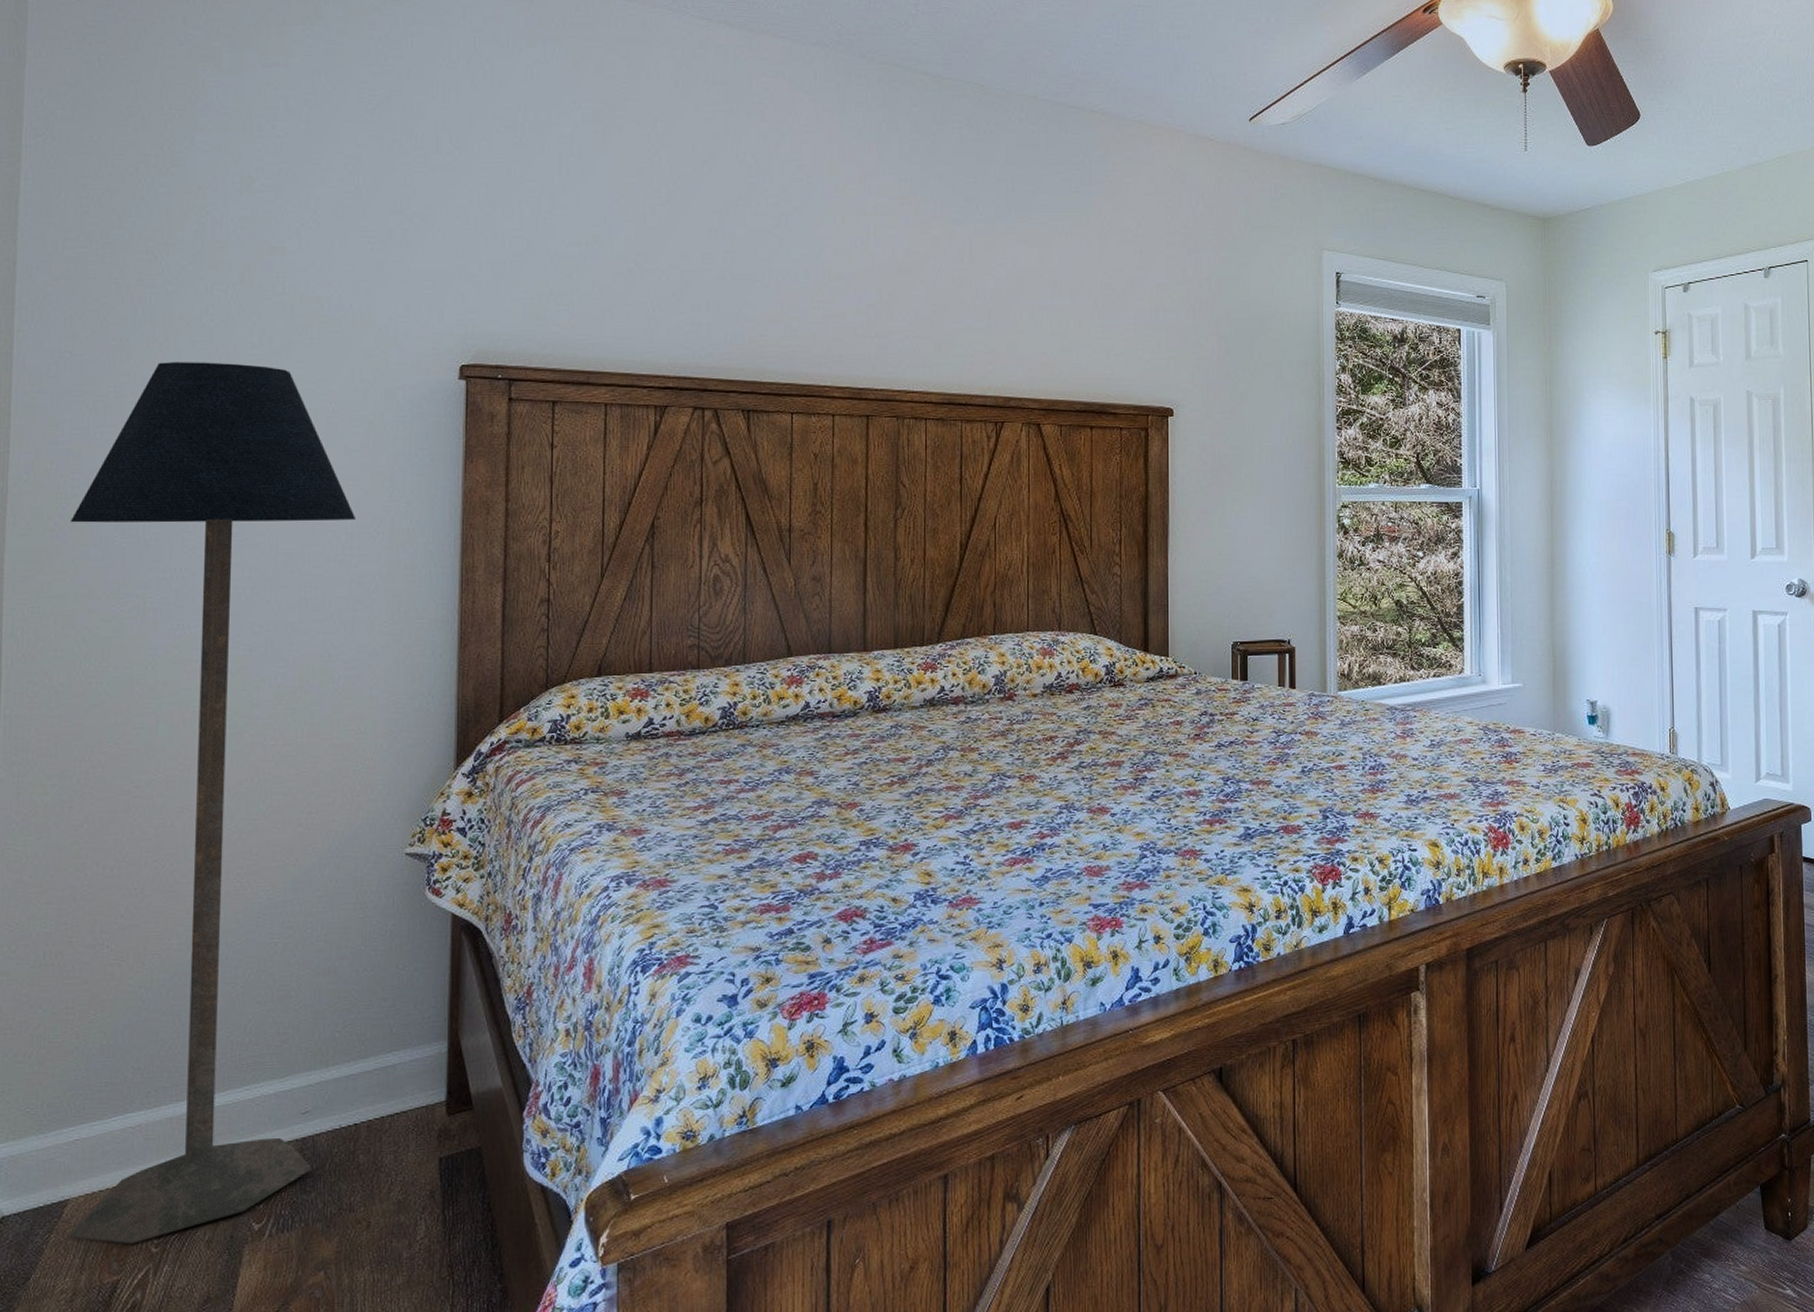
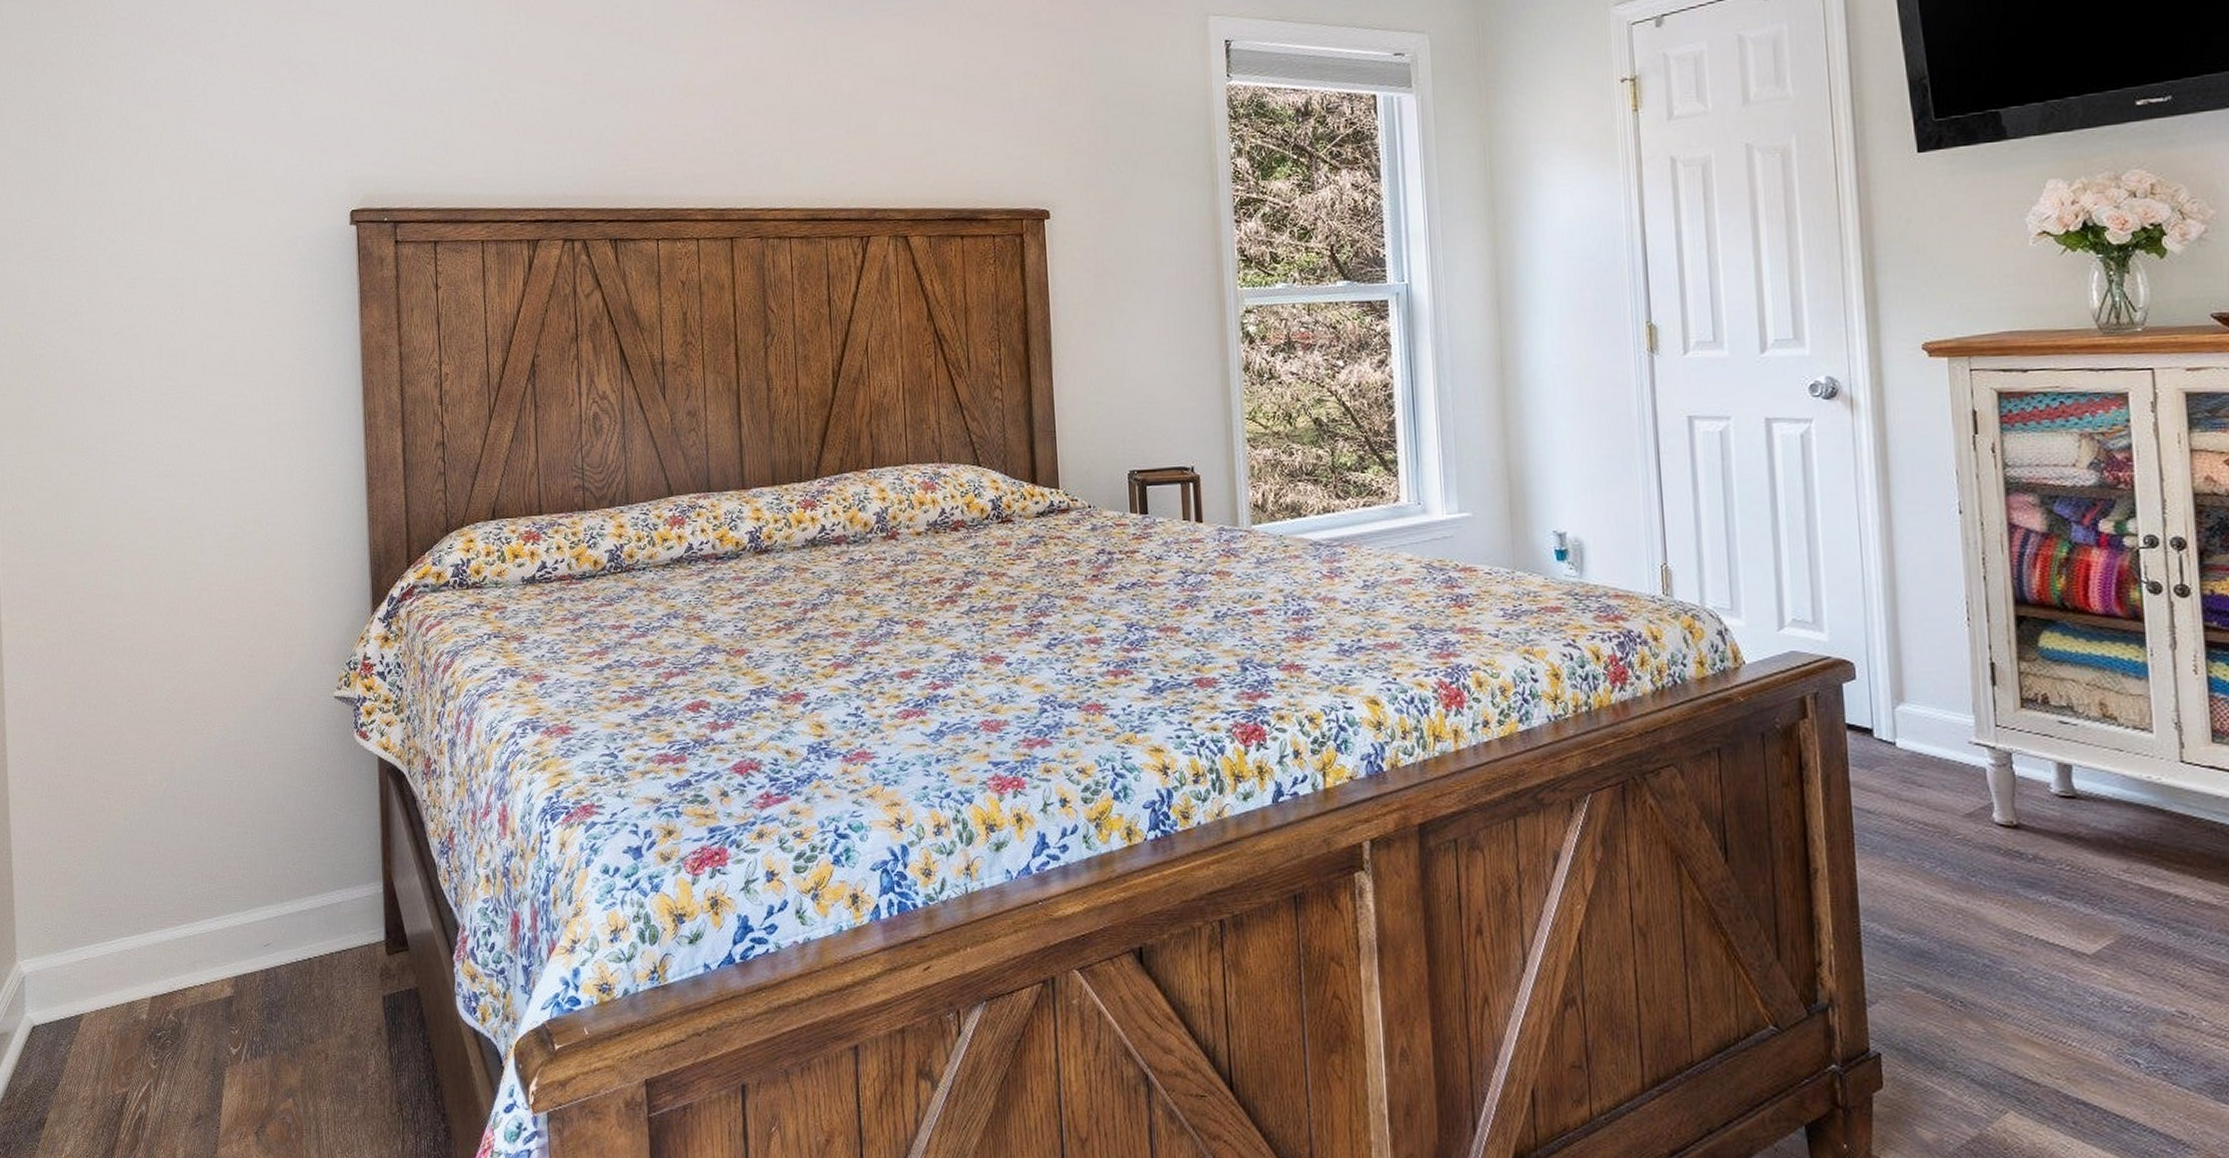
floor lamp: present [68,362,357,1244] -> none [41,222,275,1059]

